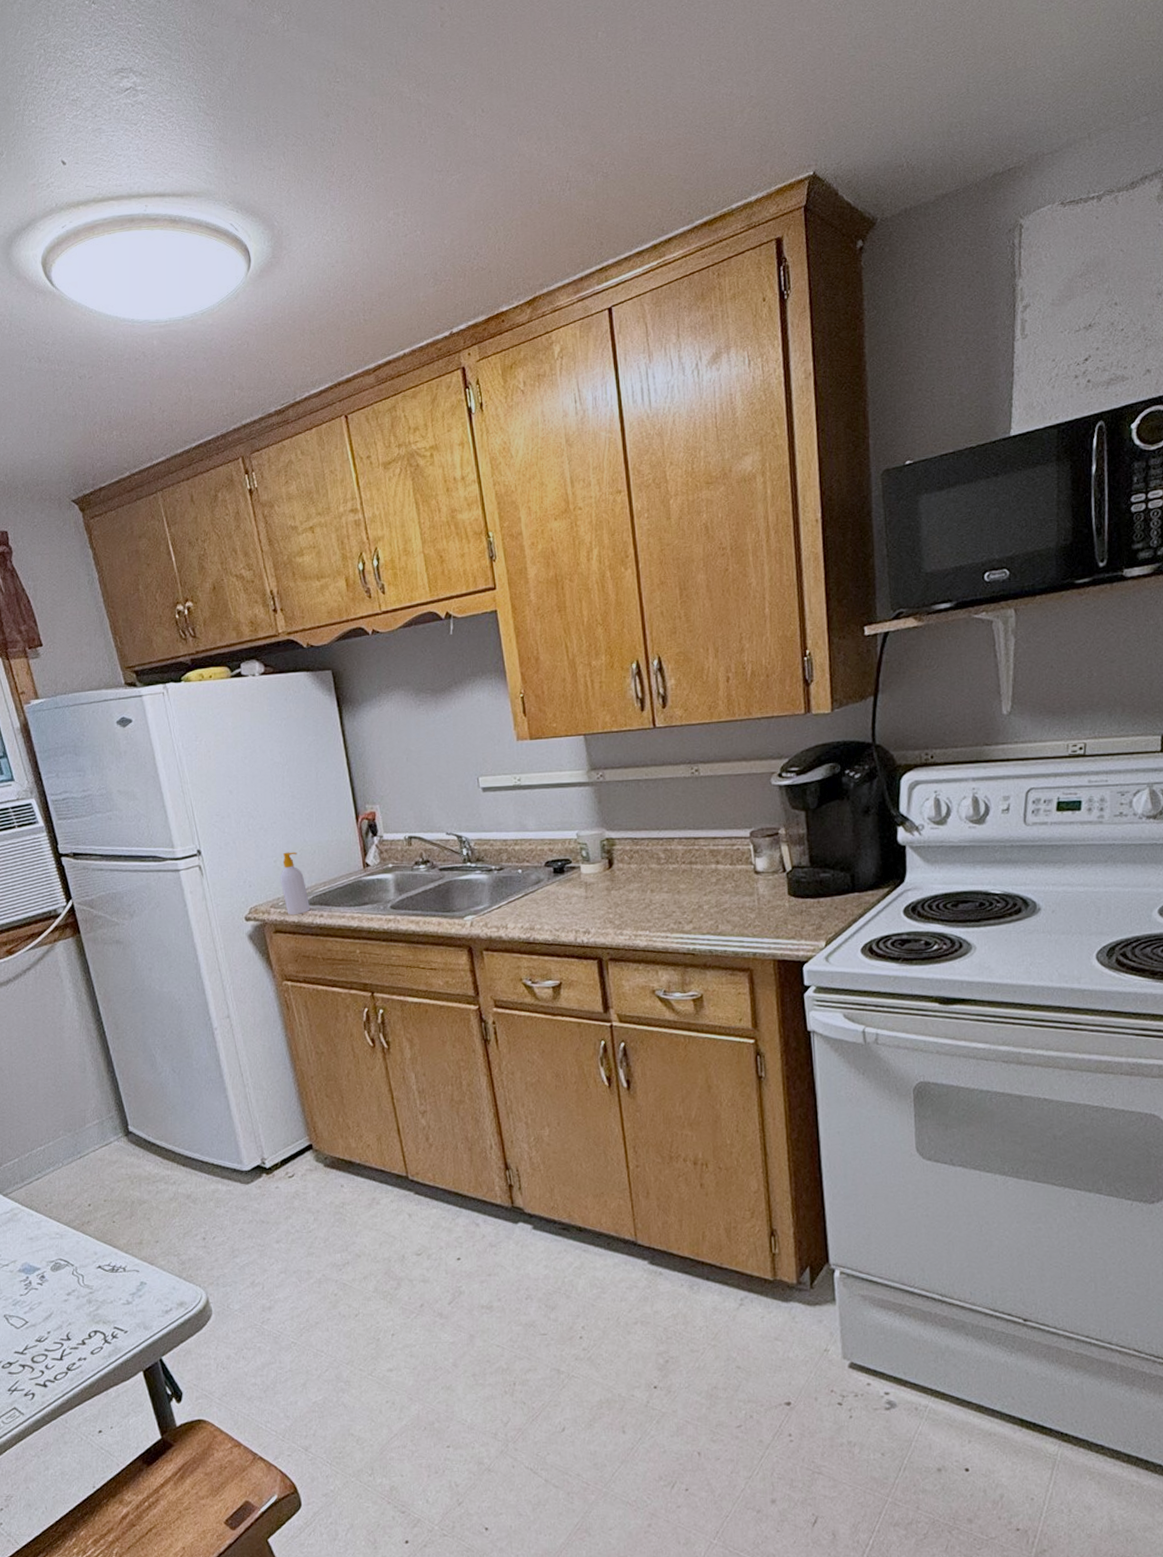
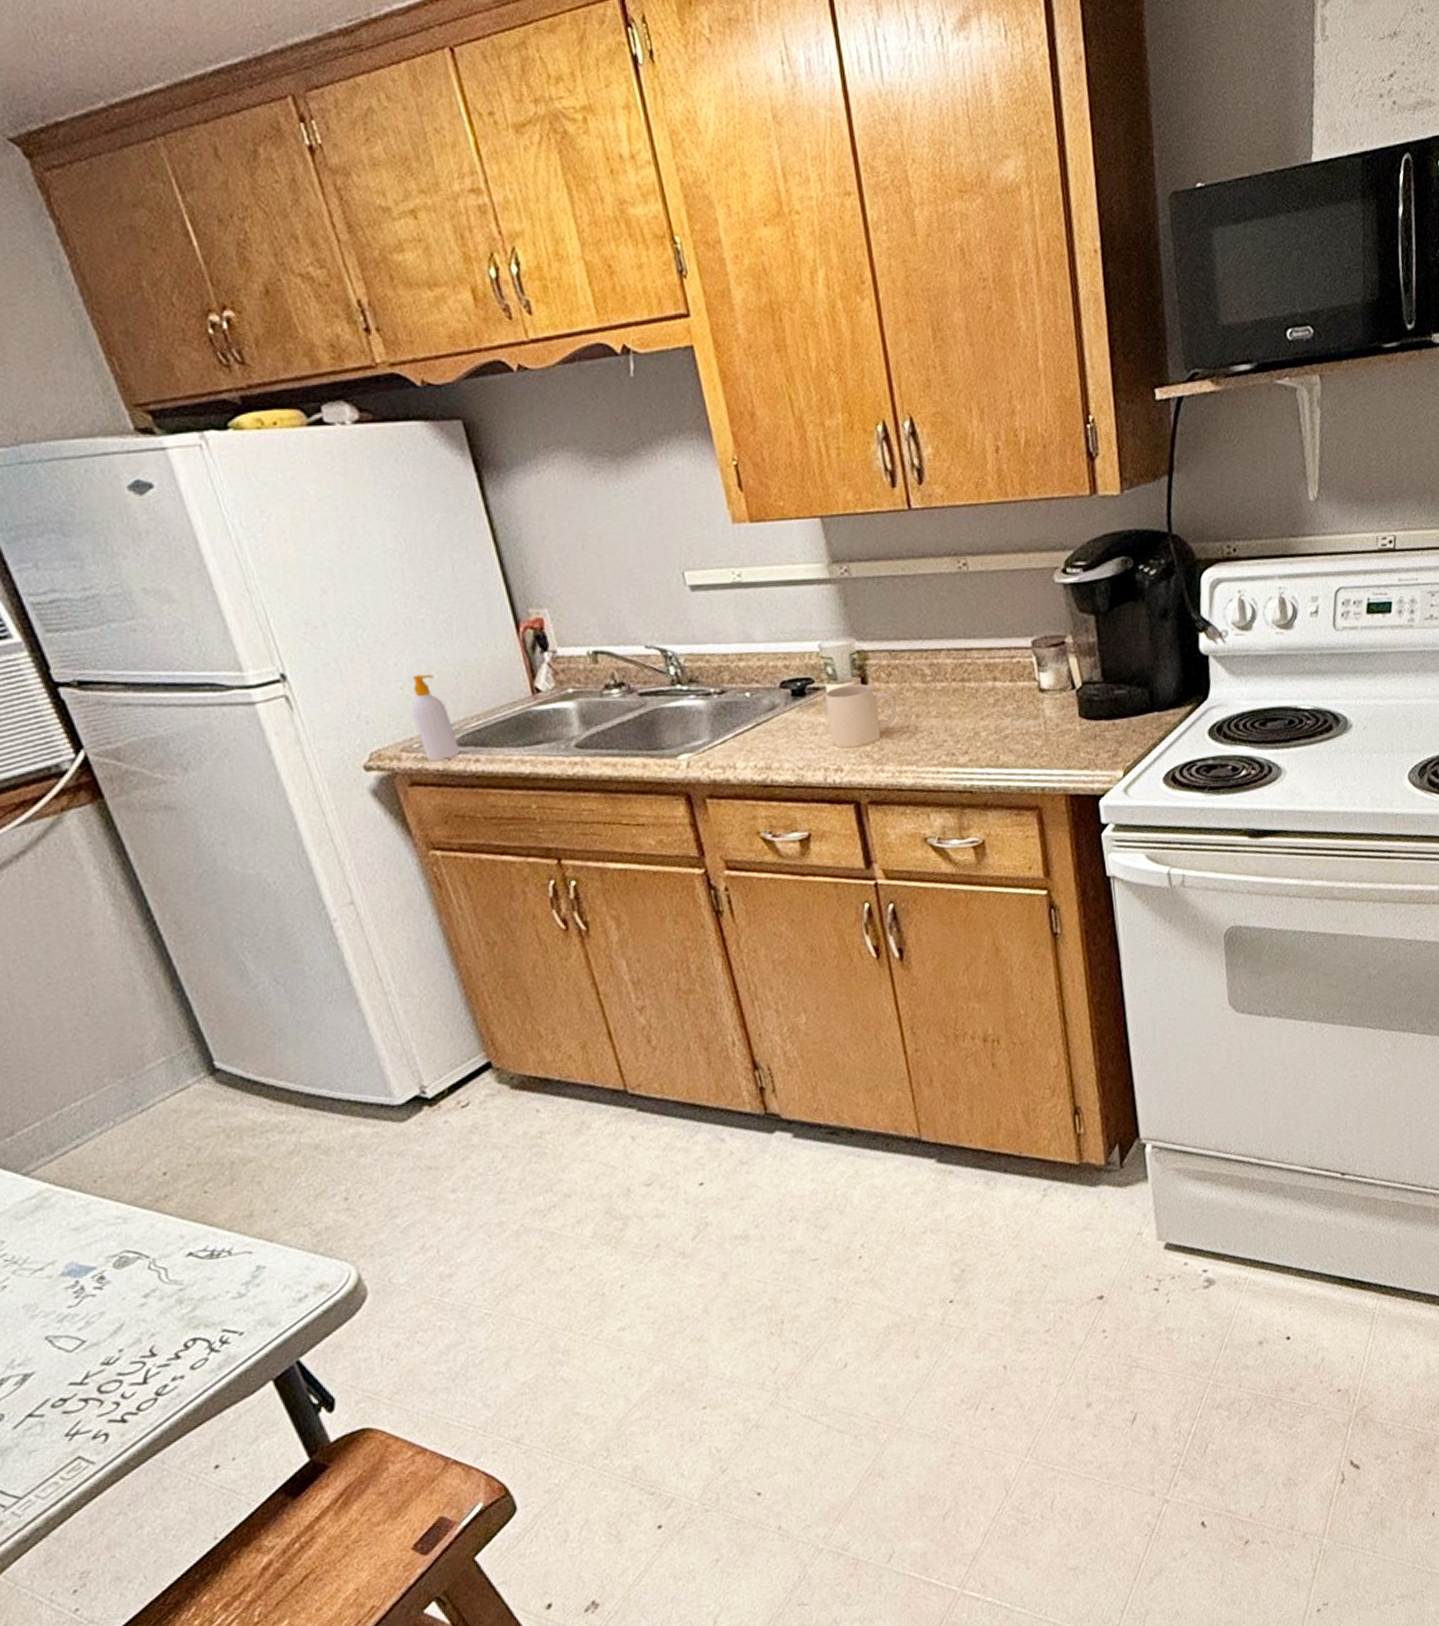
mug: none [578,865,635,916] -> present [824,684,897,749]

